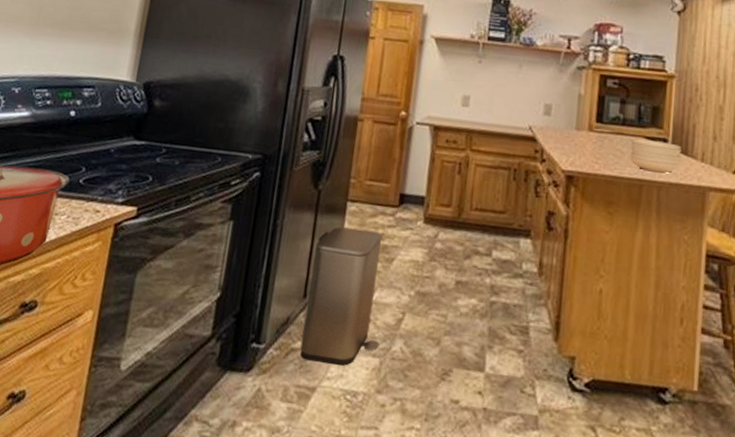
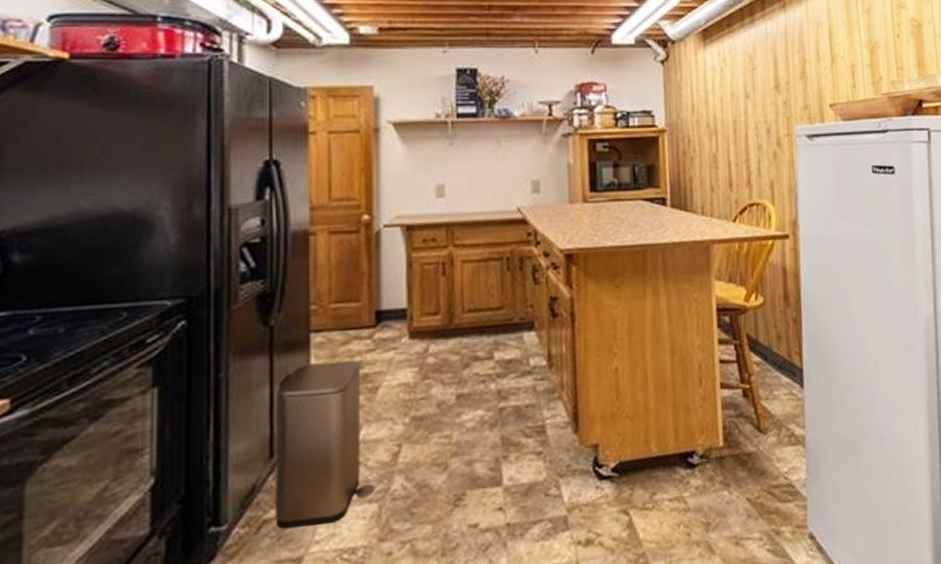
bowl: present [630,138,681,175] -> none [629,201,682,236]

